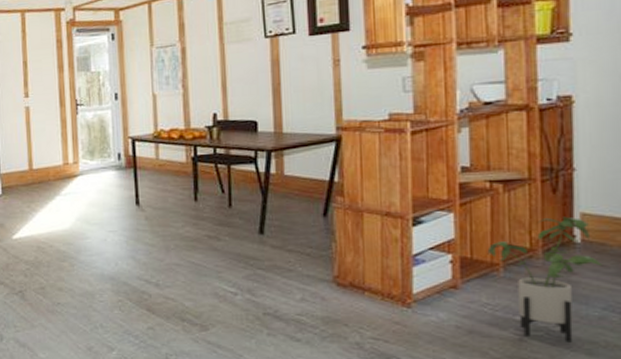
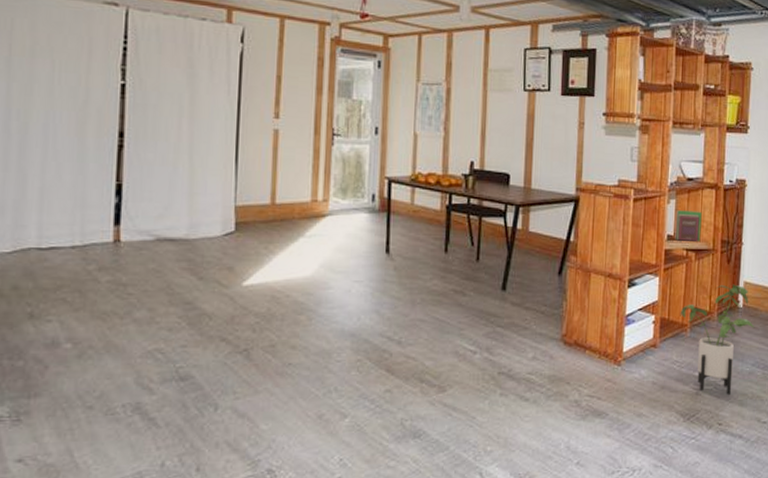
books: none [471,137,510,173] -> present [675,210,702,243]

